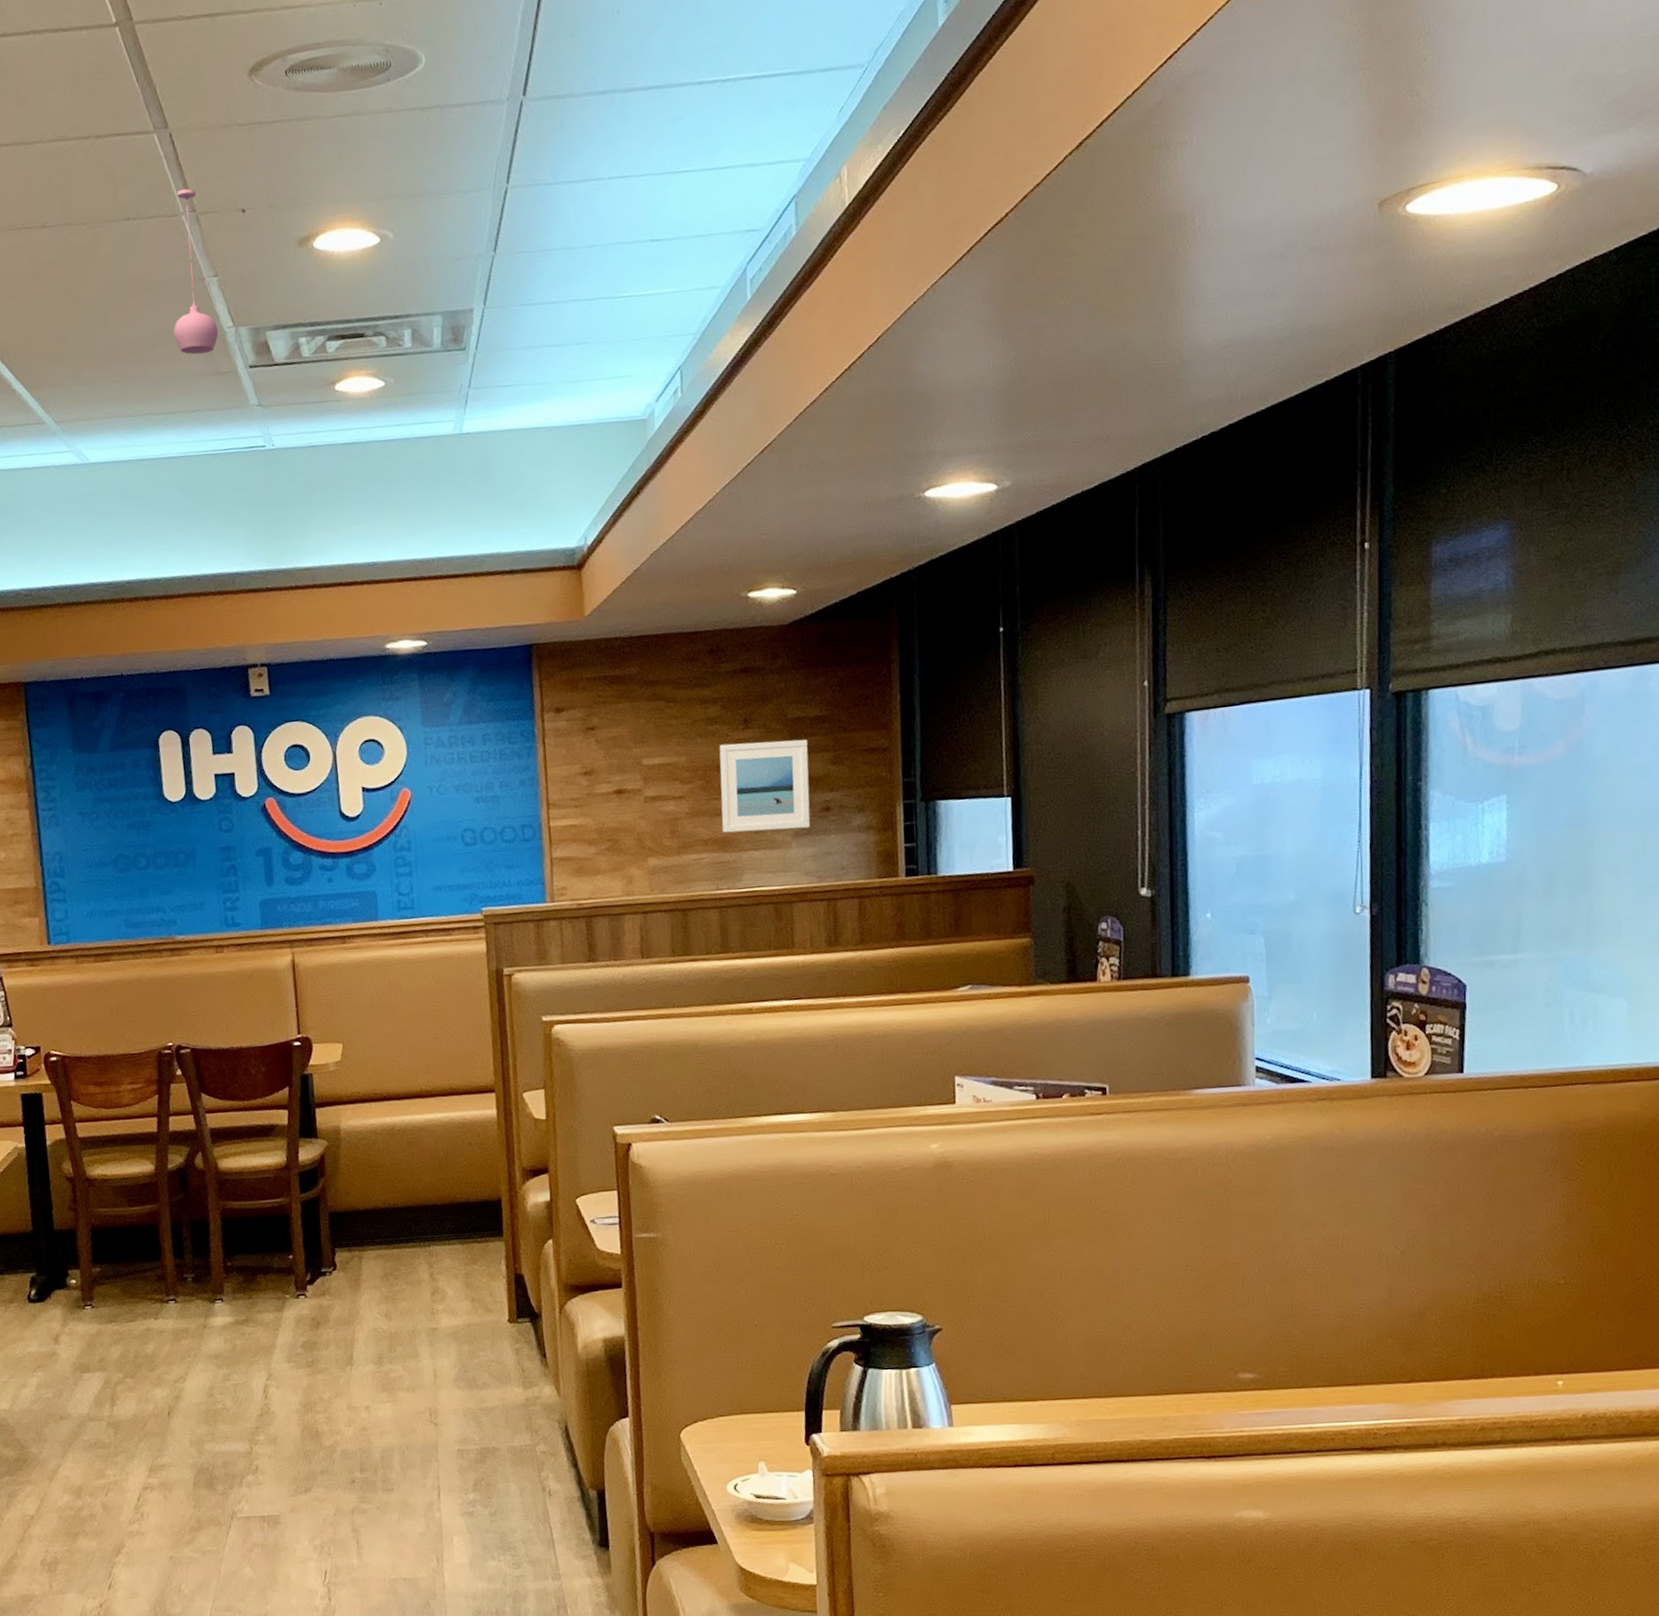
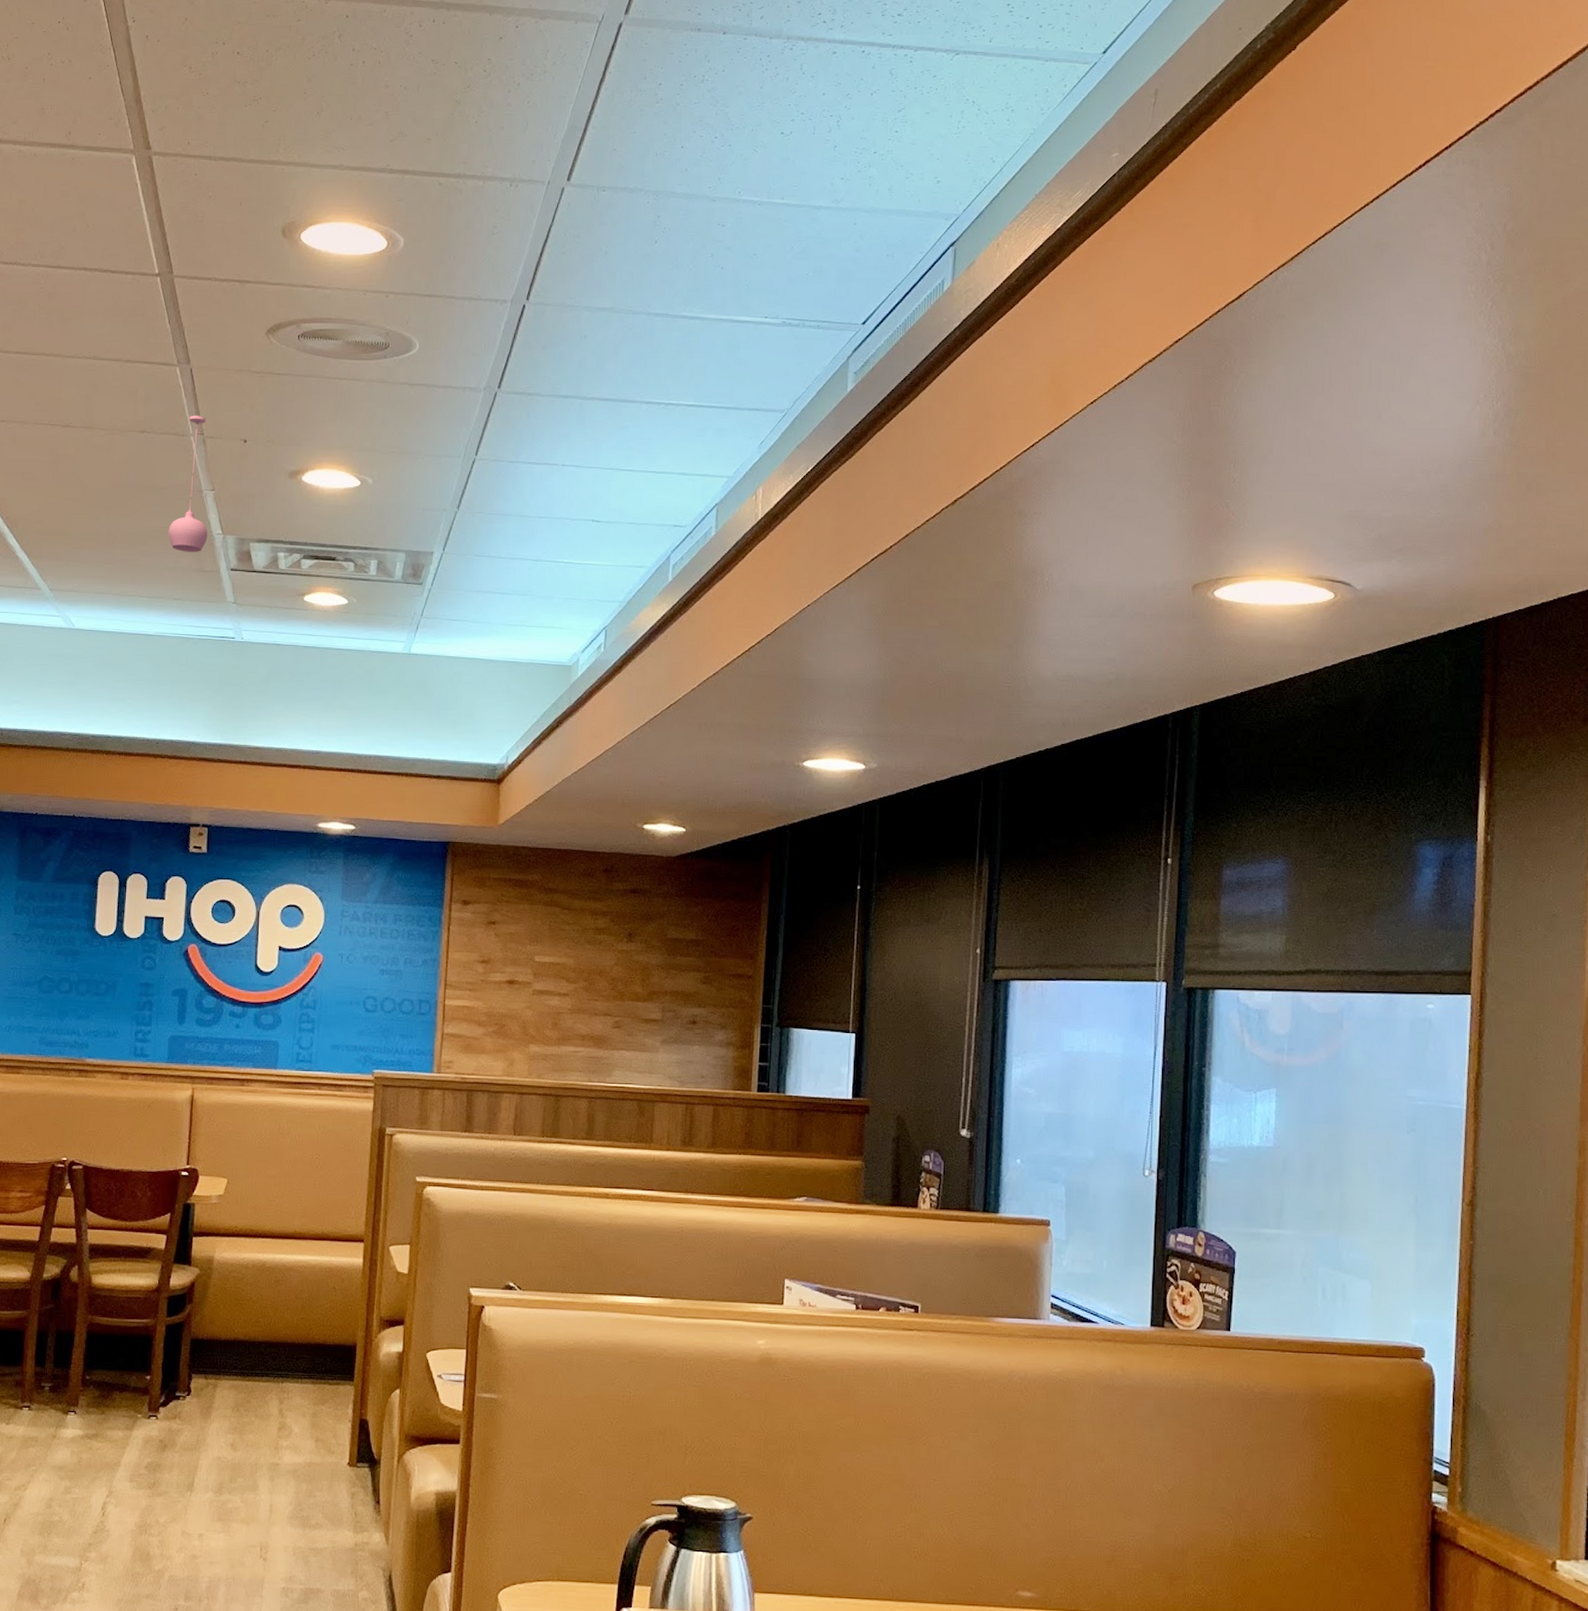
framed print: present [719,739,811,833] -> none [599,953,683,1037]

